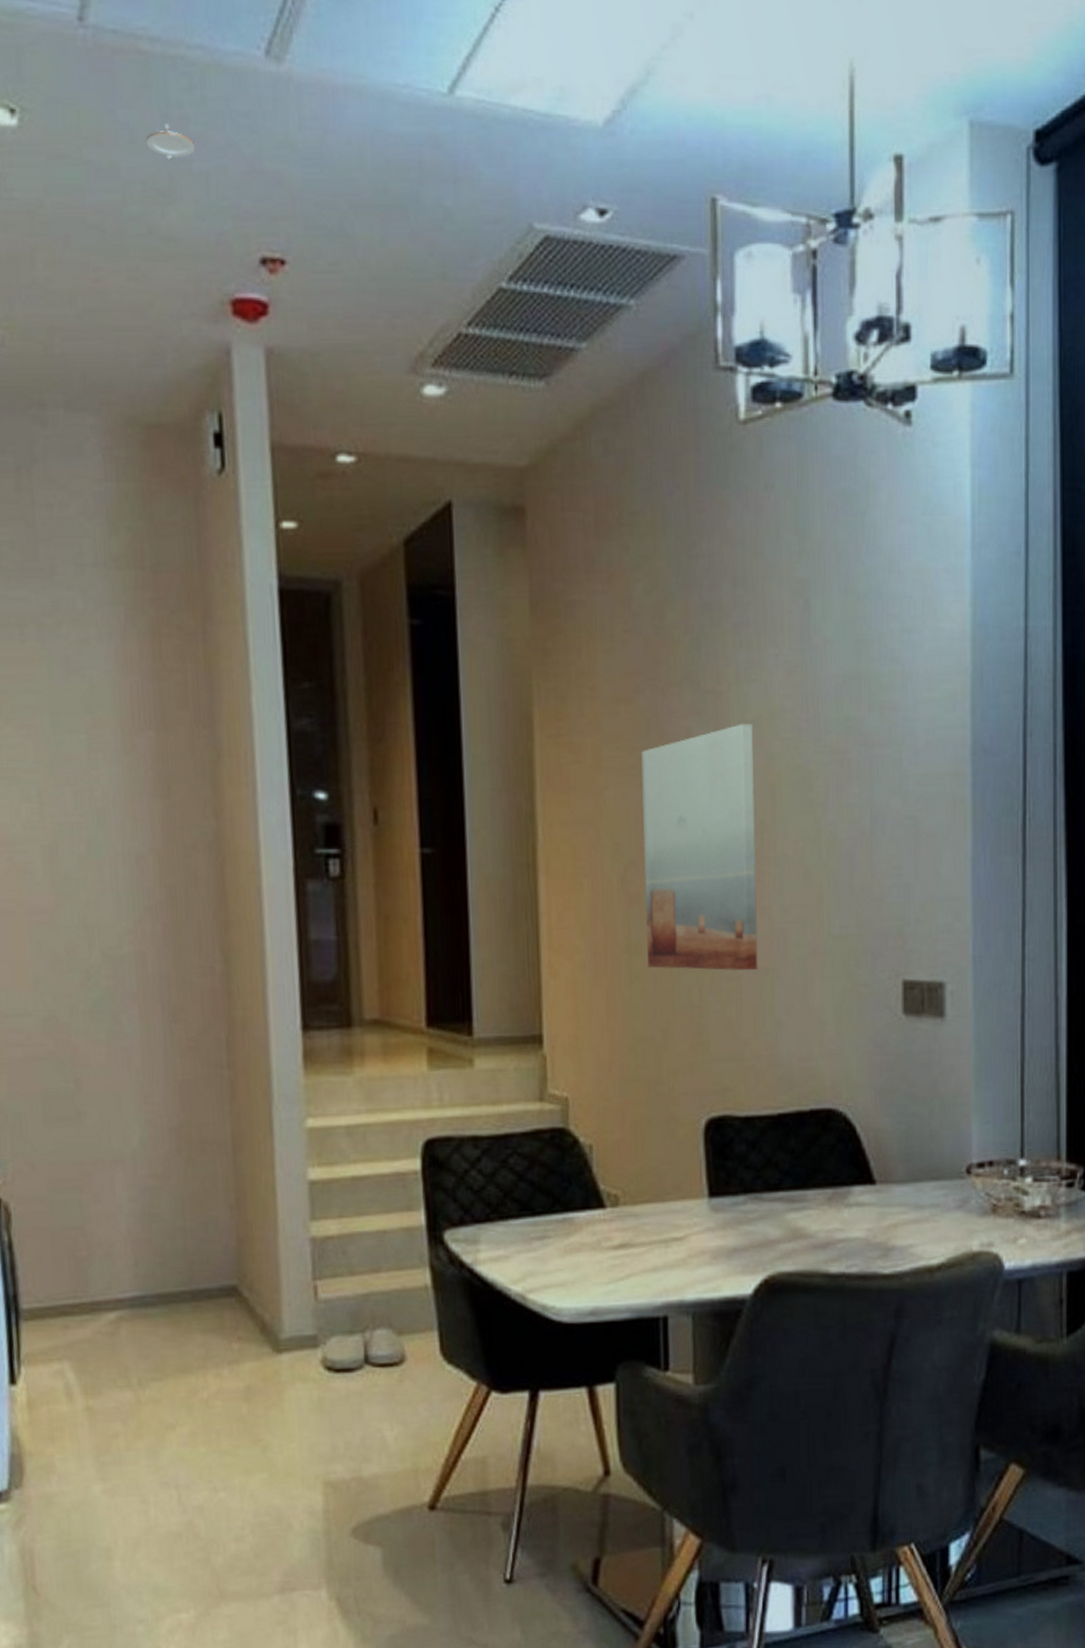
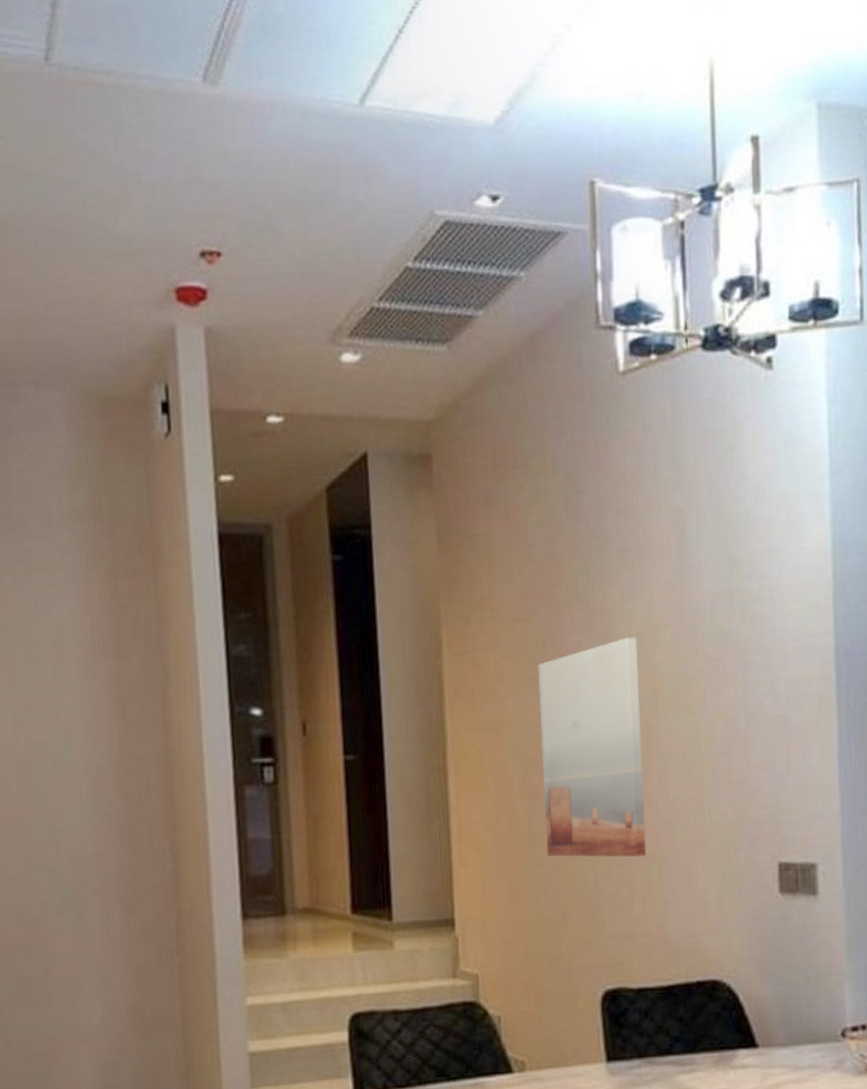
recessed light: present [145,124,196,160] -> none [102,142,144,173]

